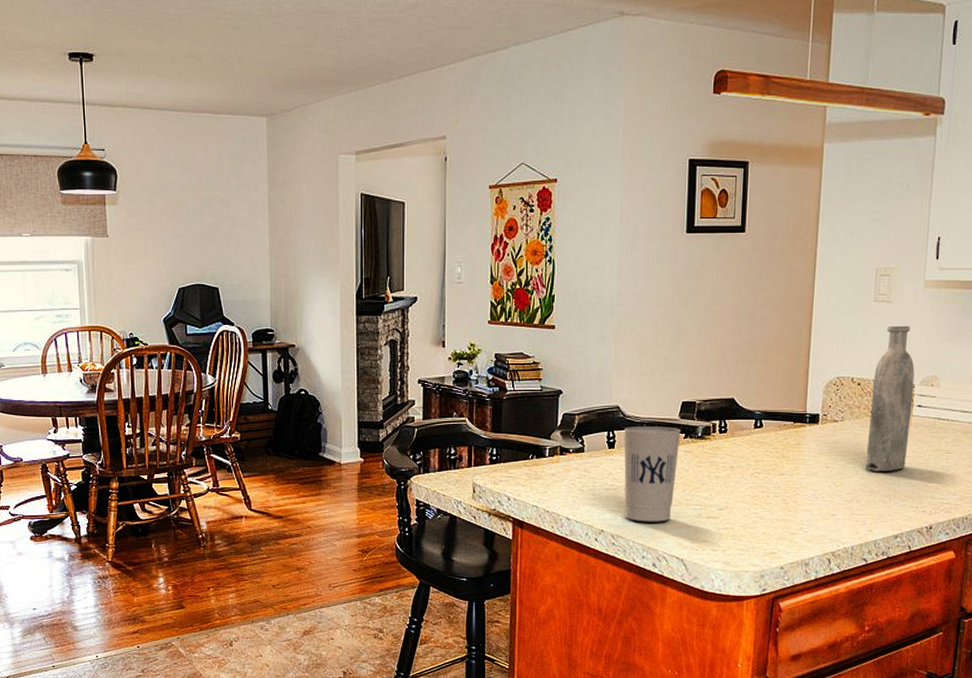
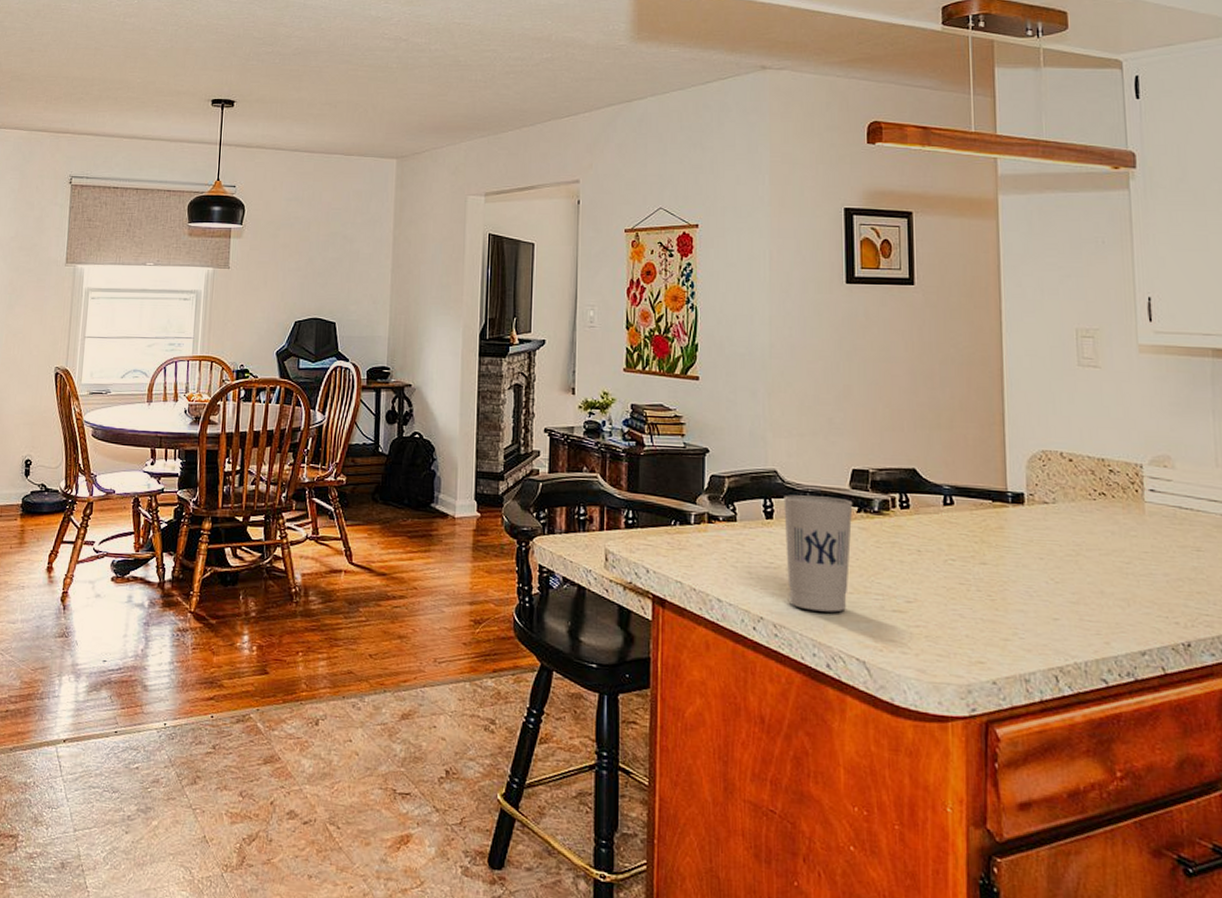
bottle: present [865,325,915,471] -> none [1088,394,1144,569]

